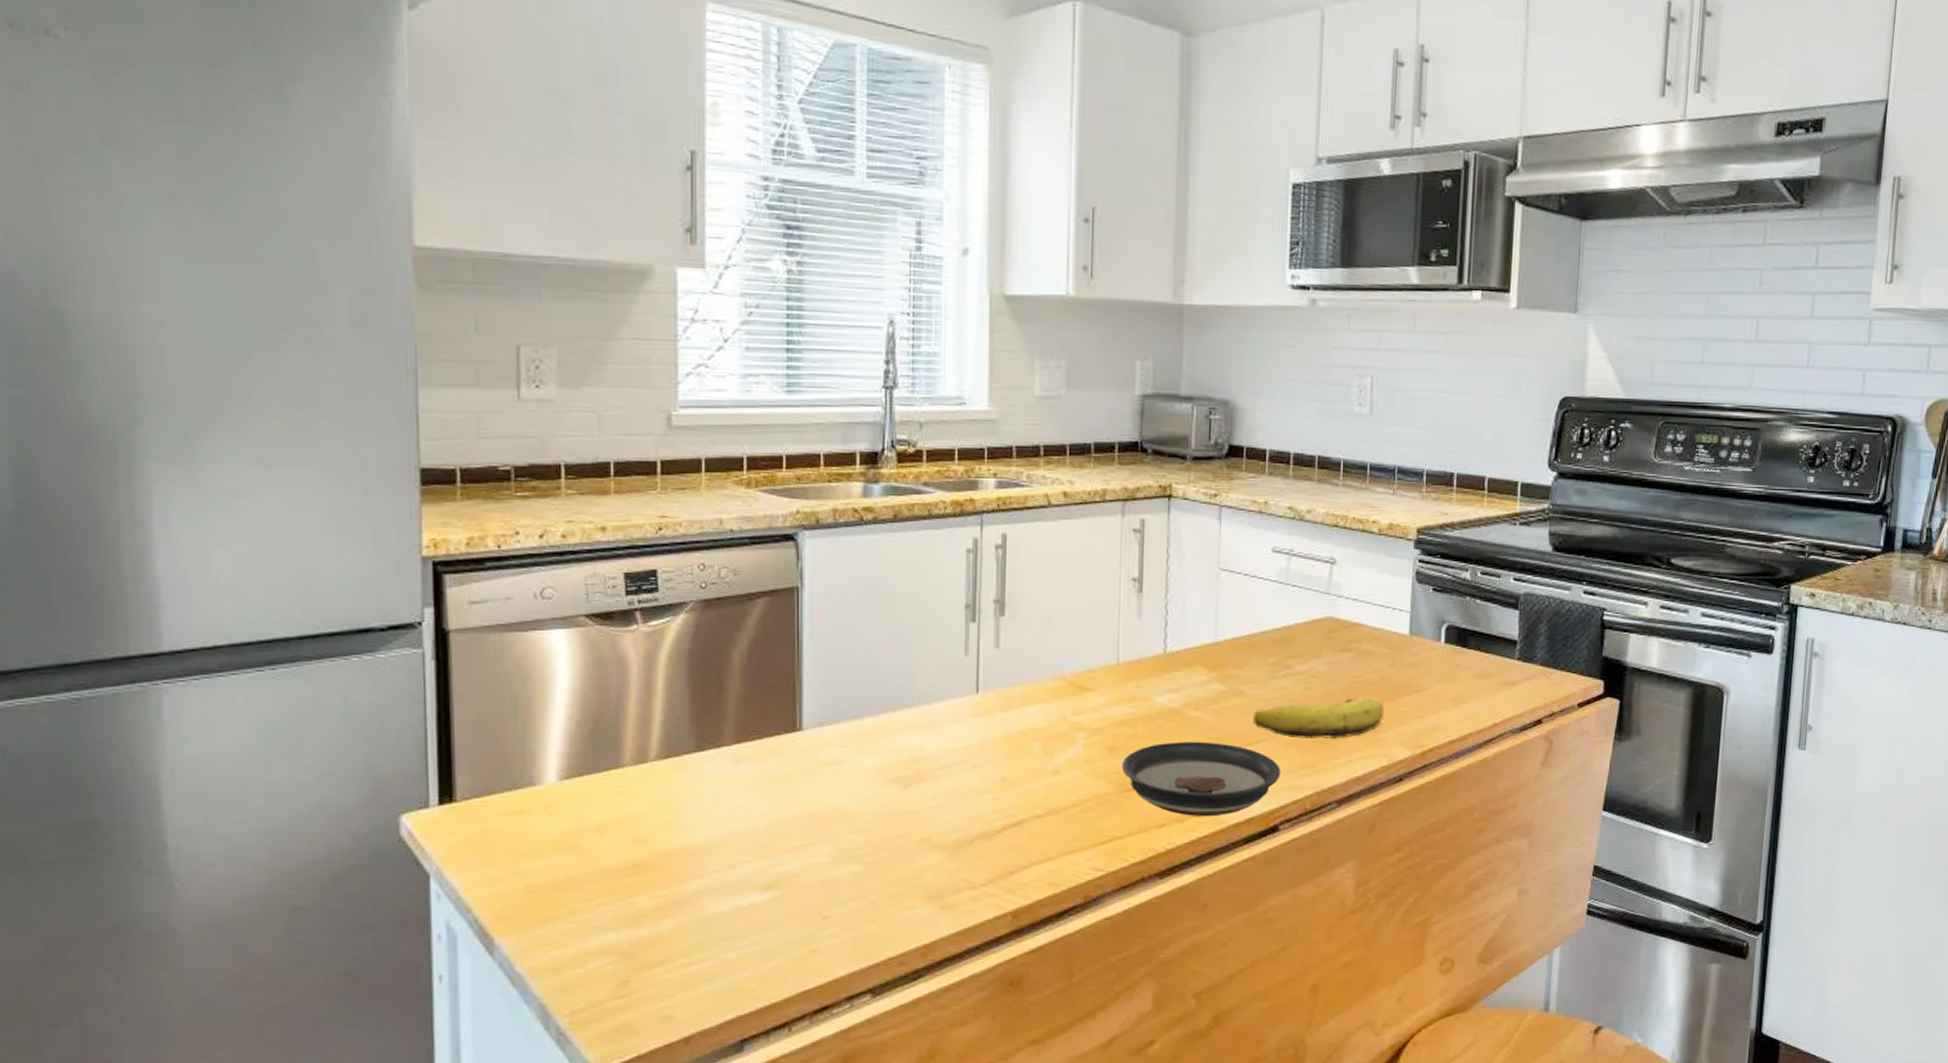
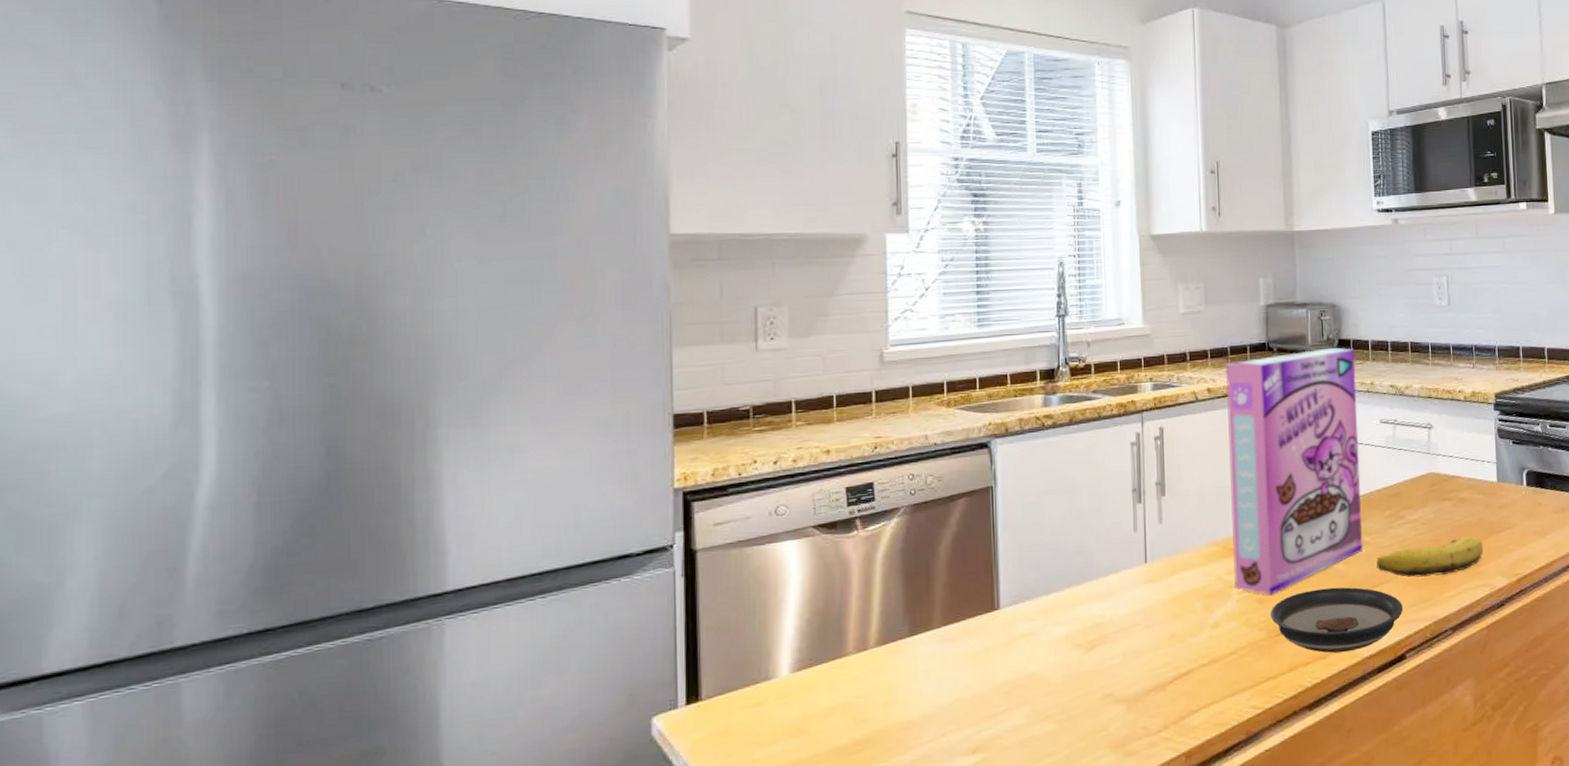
cereal box: none [1081,454,1248,744] -> present [1225,347,1363,595]

